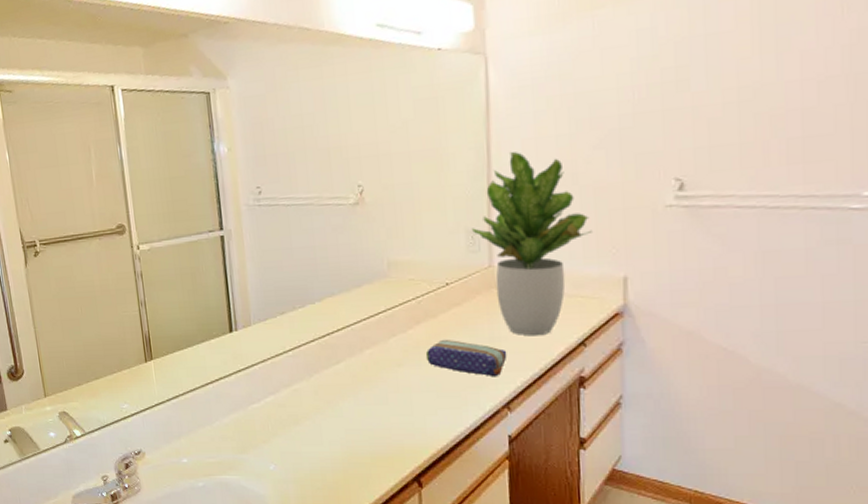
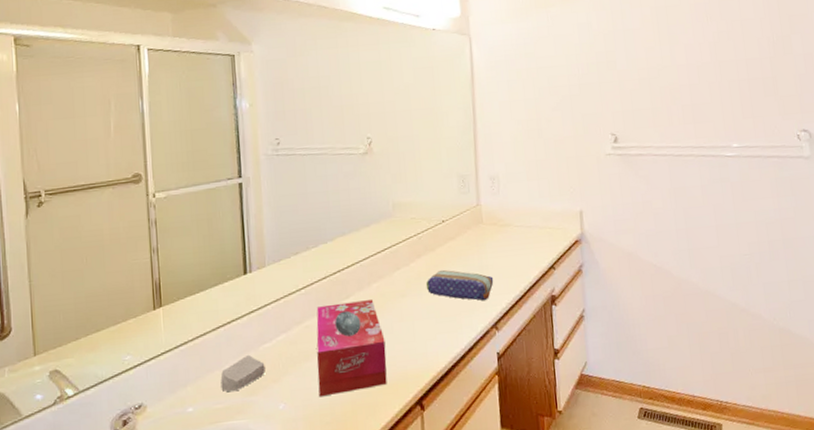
soap bar: none [211,413,255,448] -> present [220,354,265,392]
tissue box: none [305,367,382,462] -> present [316,300,387,397]
potted plant: present [471,152,592,336] -> none [461,112,555,263]

